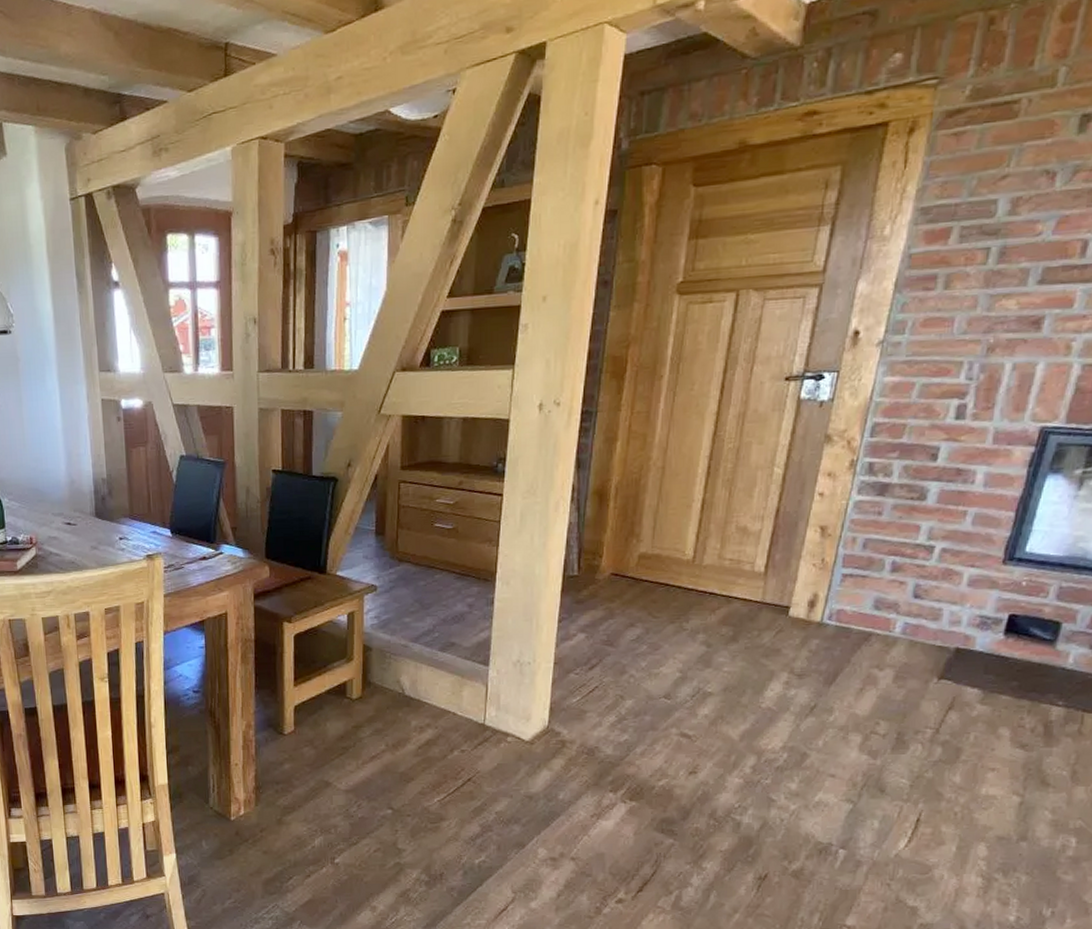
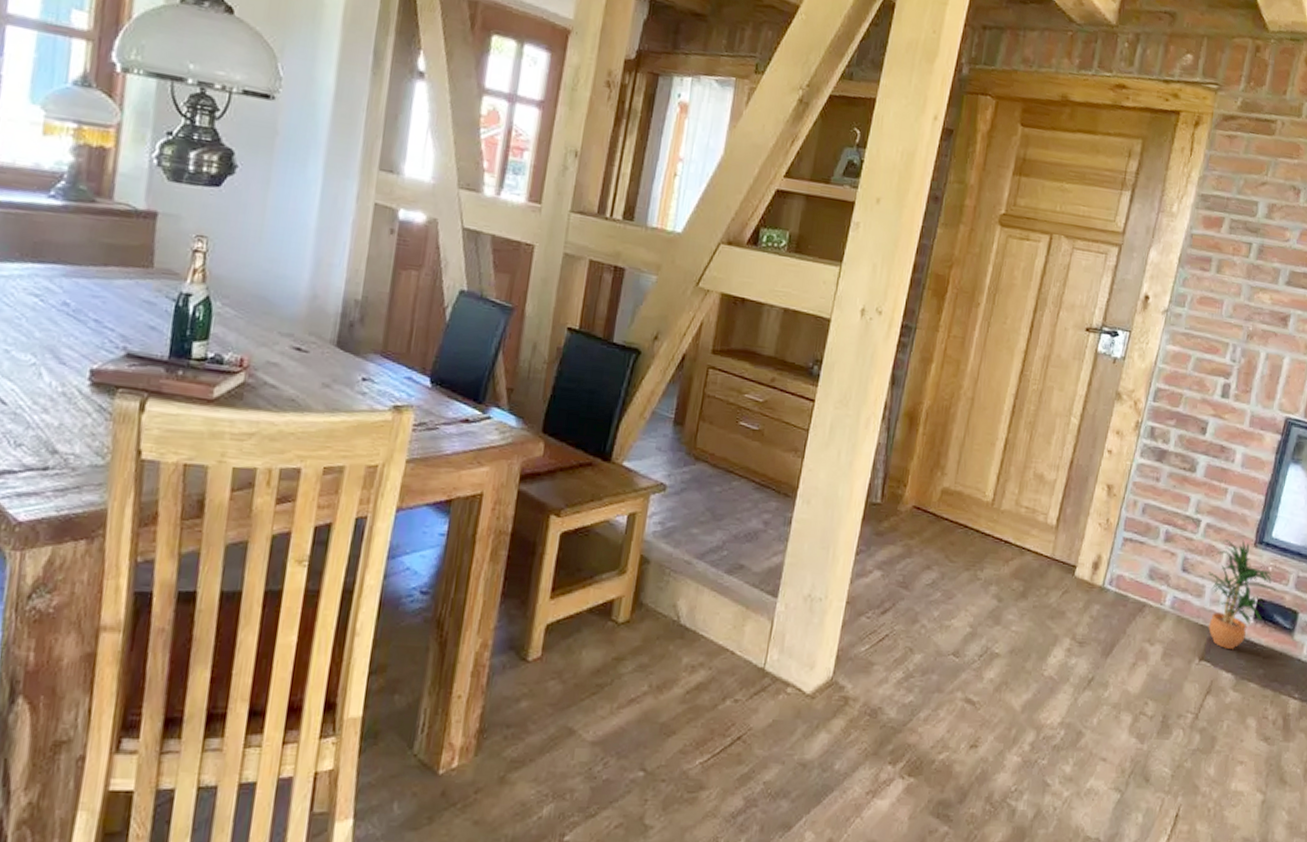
potted plant: none [944,559,1036,666] -> present [1207,539,1279,649]

